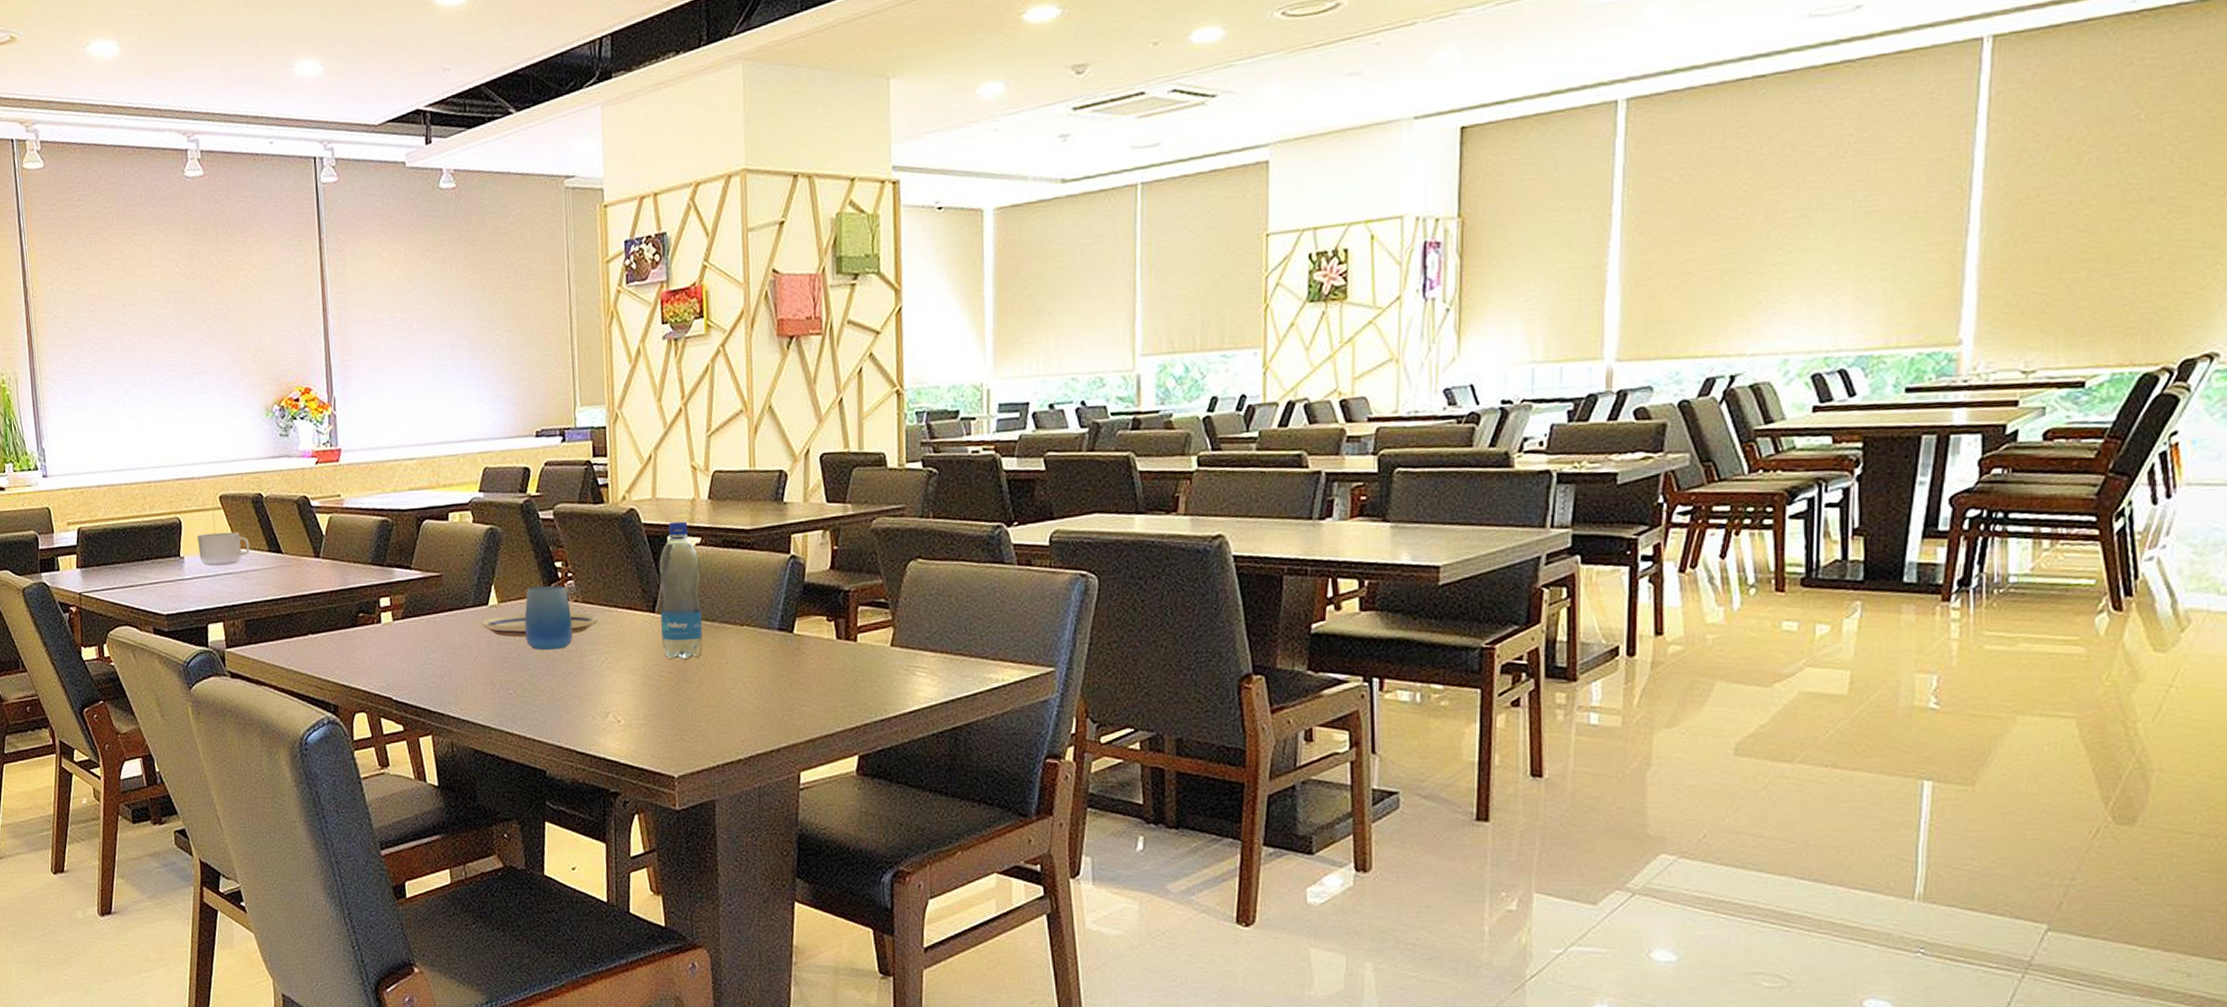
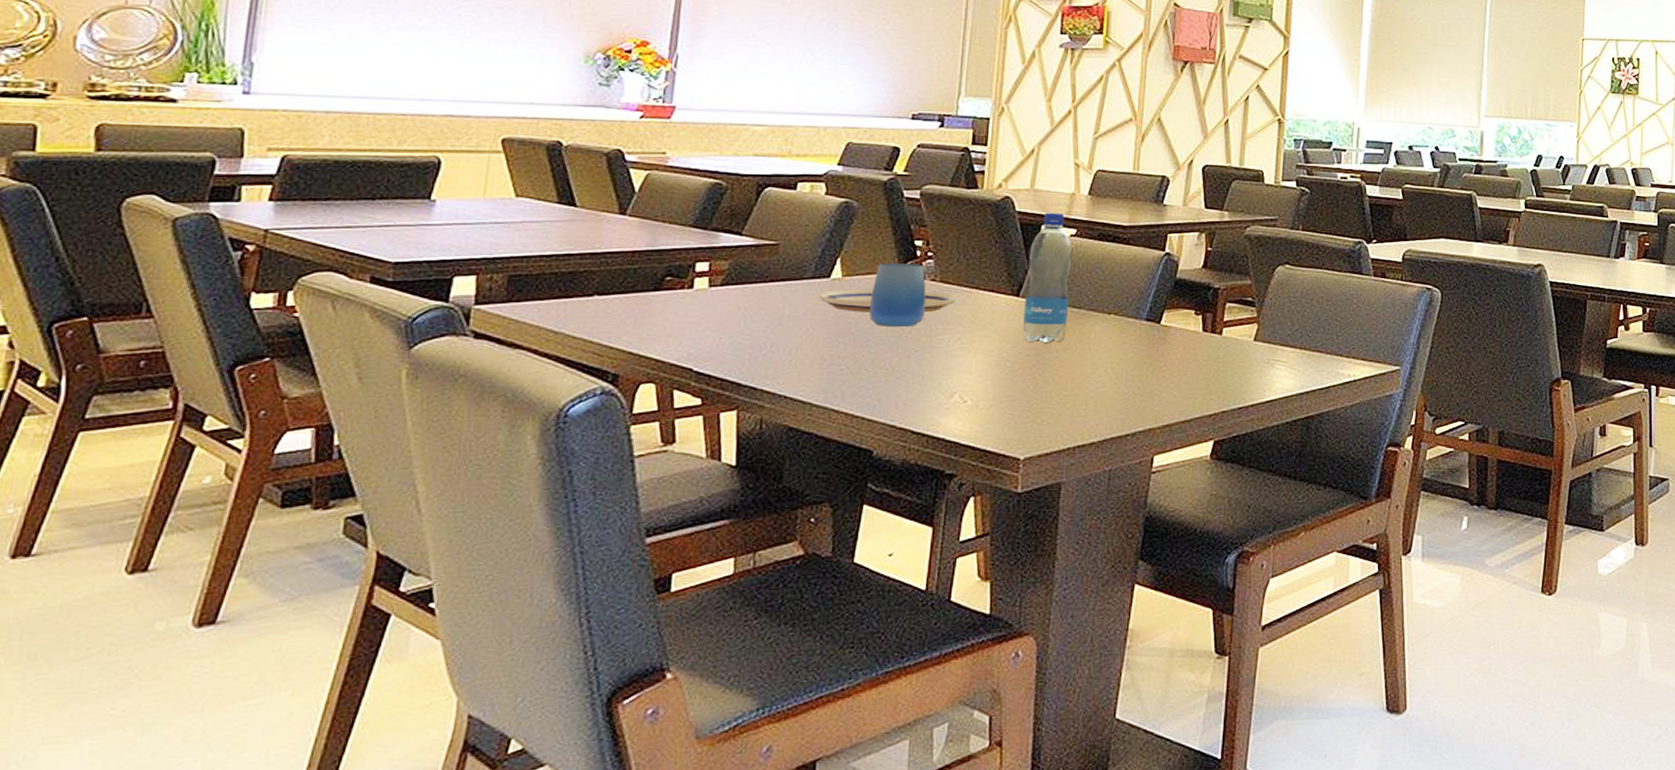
cup: present [197,531,250,567] -> none [458,177,534,214]

